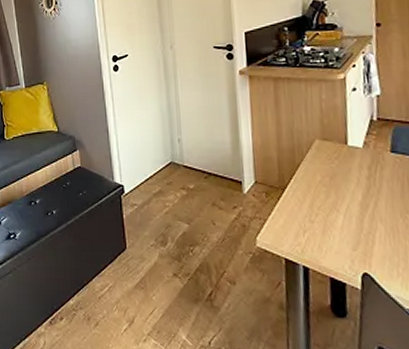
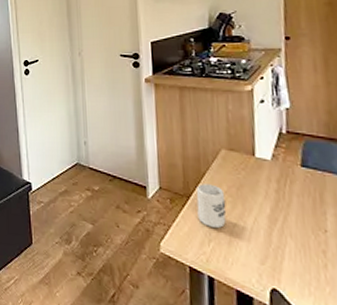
cup: none [291,175,321,218] -> present [196,184,227,228]

